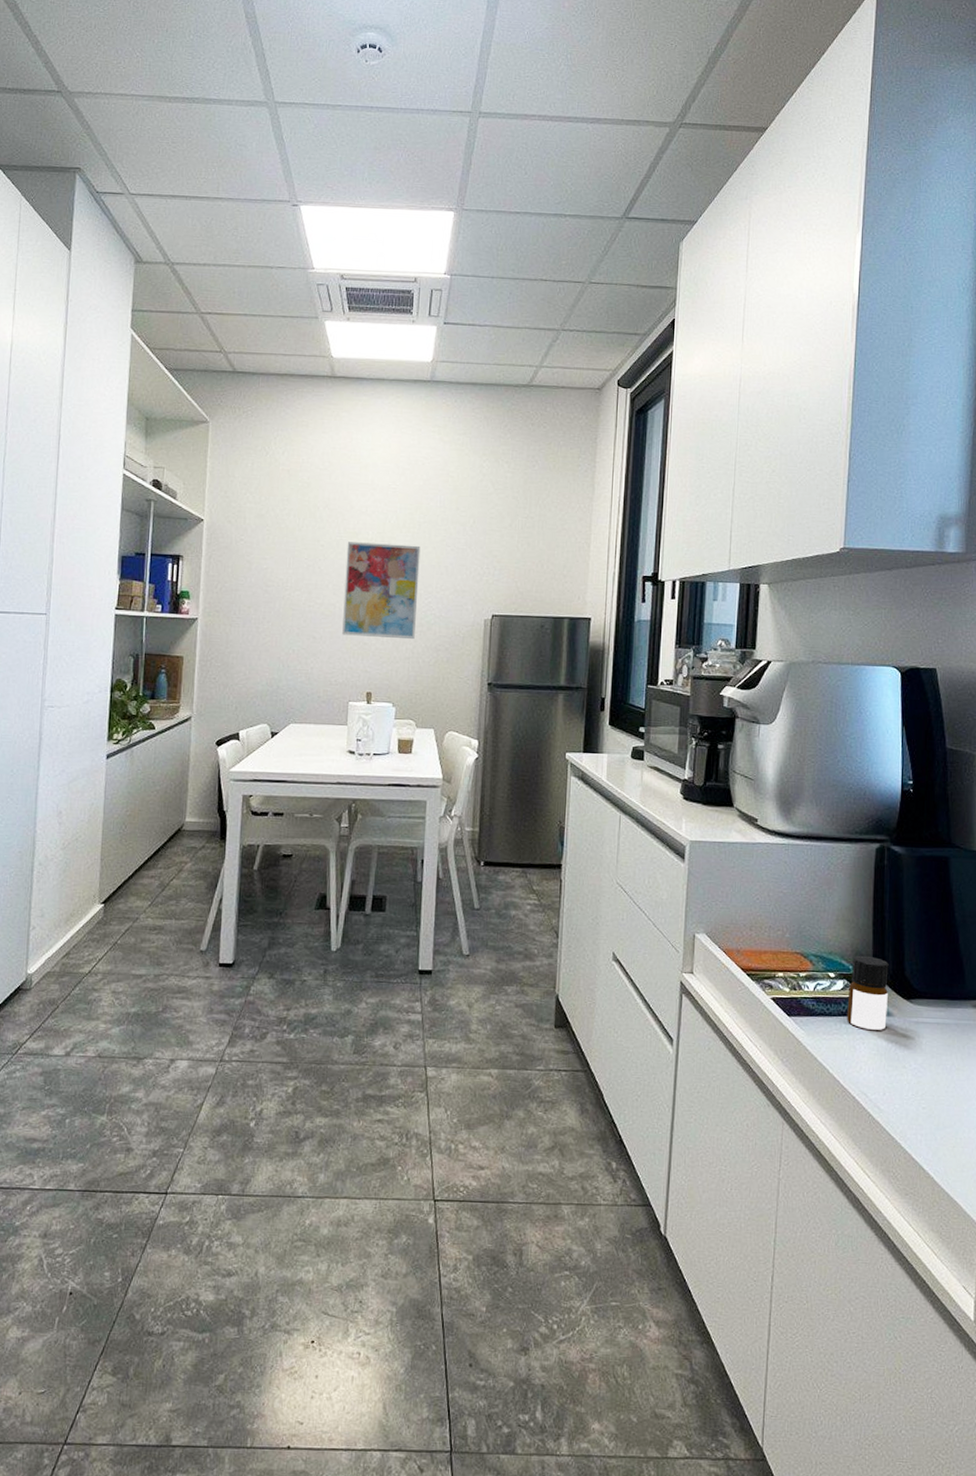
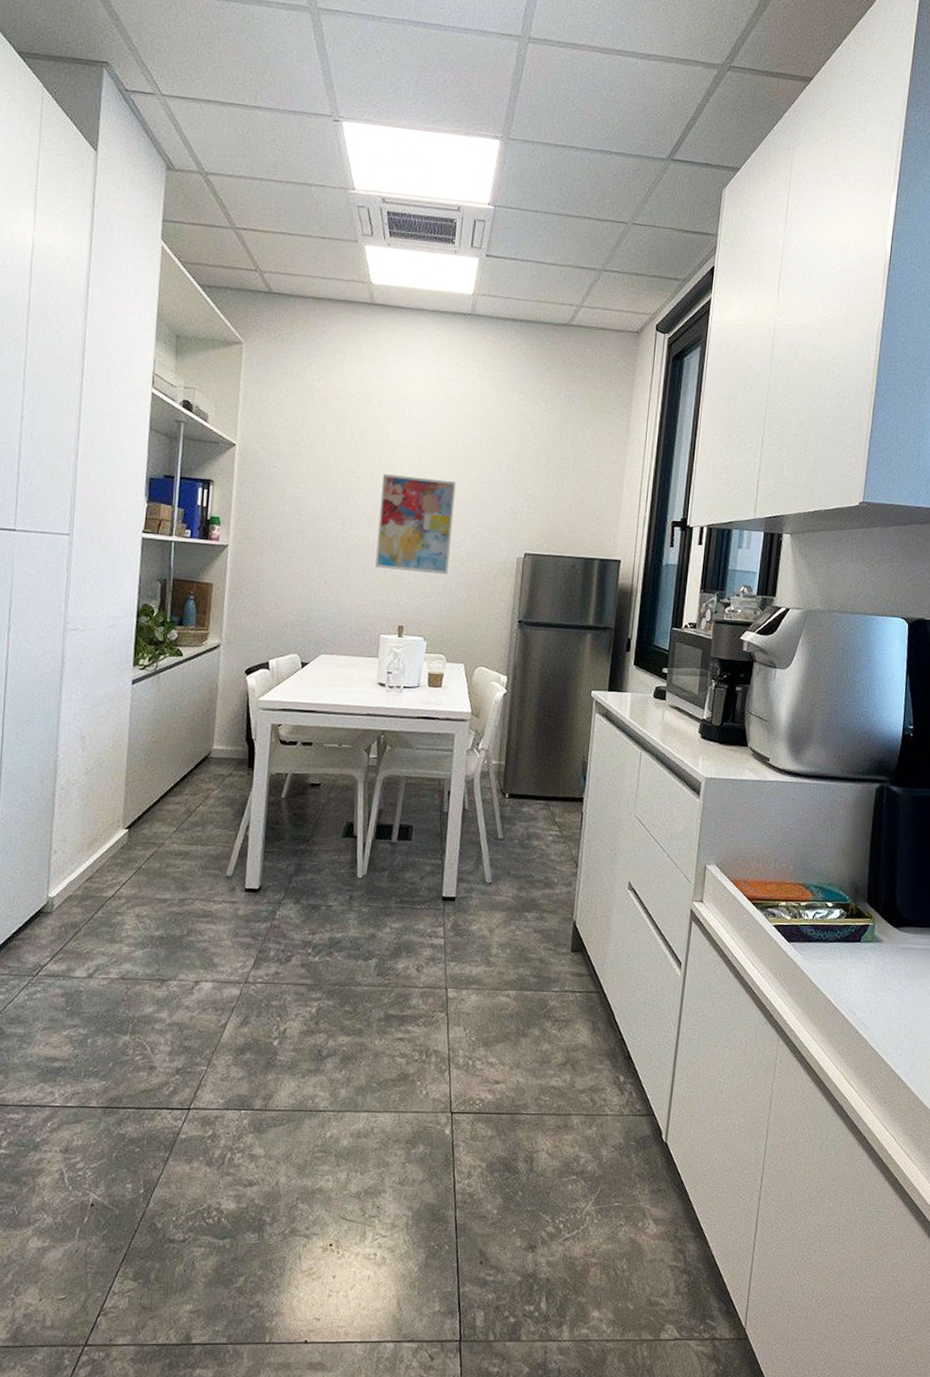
bottle: present [847,955,889,1030] -> none [841,886,882,955]

